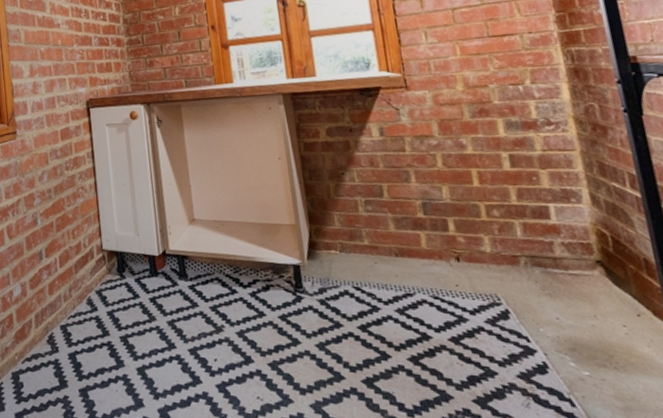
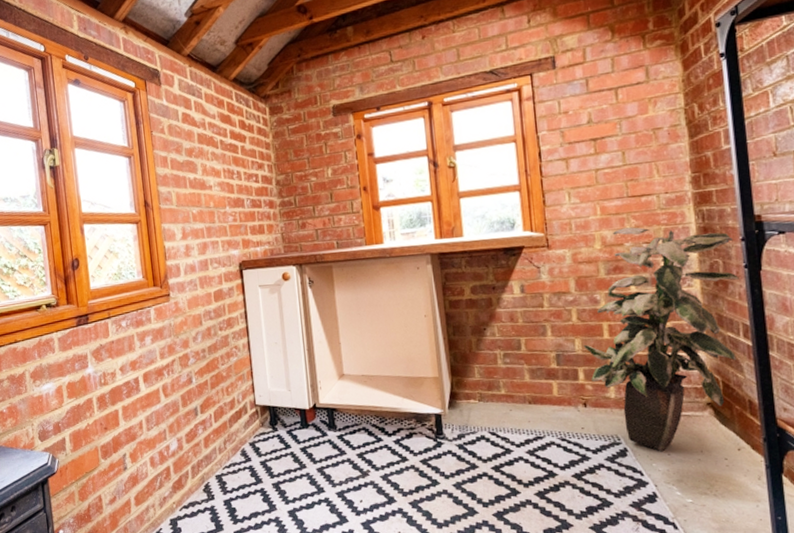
indoor plant: none [451,68,625,315] -> present [583,227,739,452]

